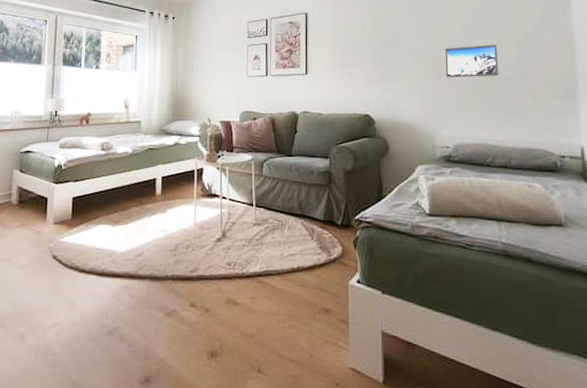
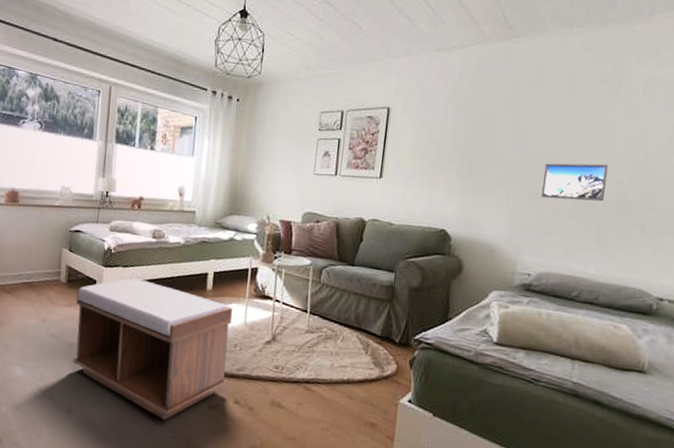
bench: none [25,192,183,334] -> present [73,279,233,420]

